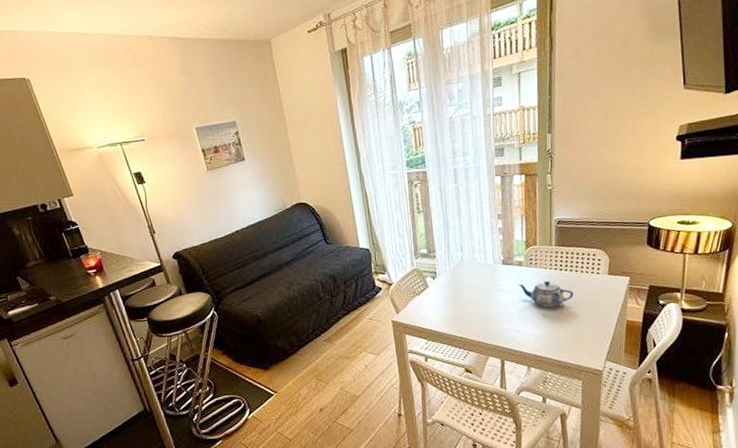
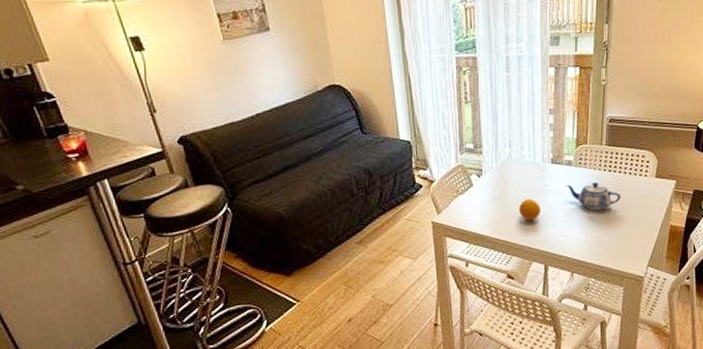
fruit: none [472,298,494,319] -> present [518,198,540,221]

